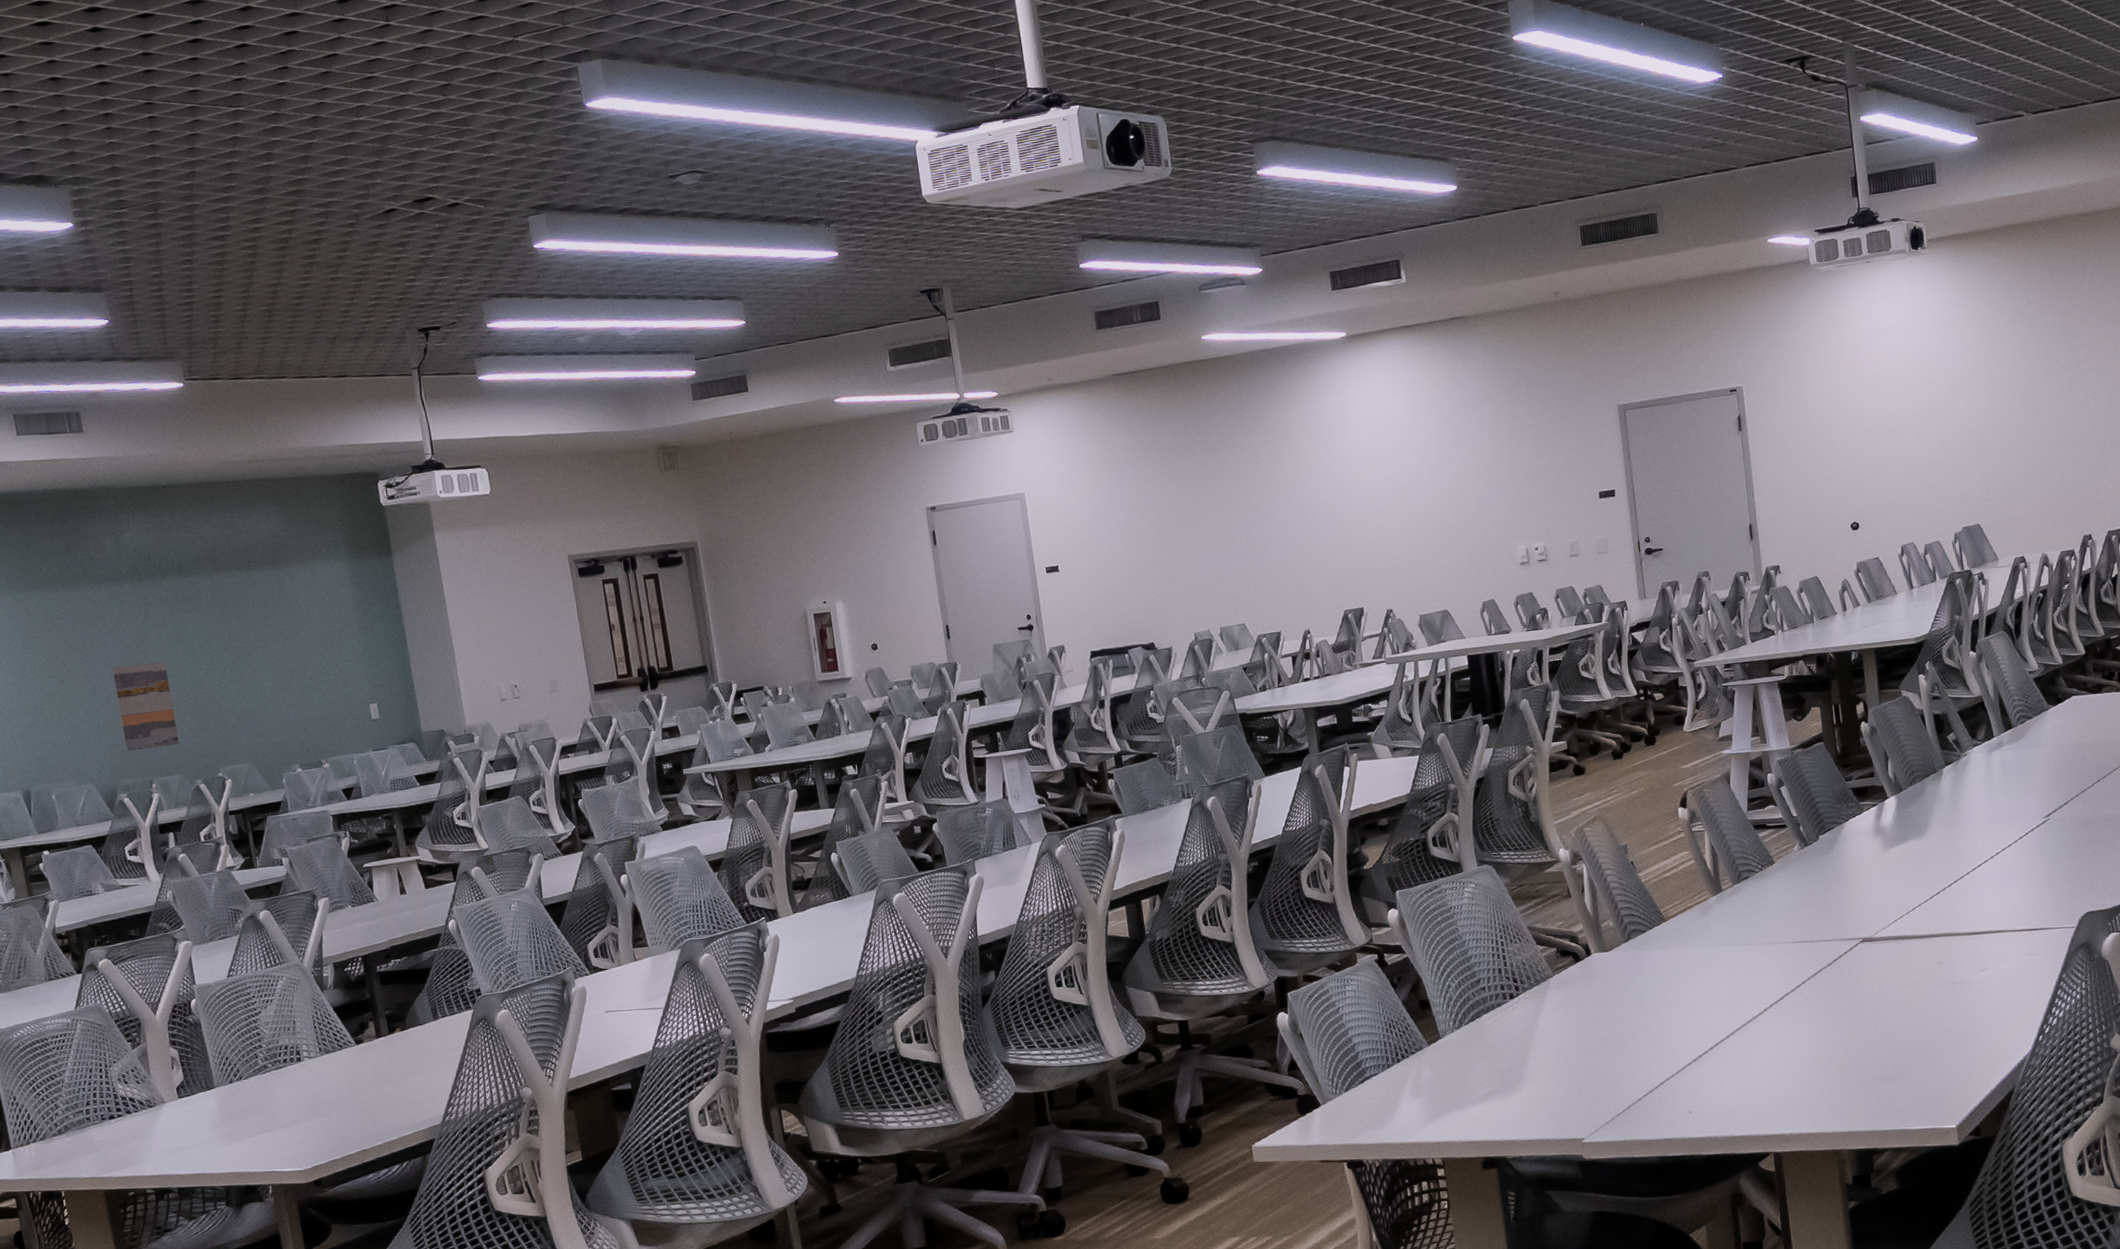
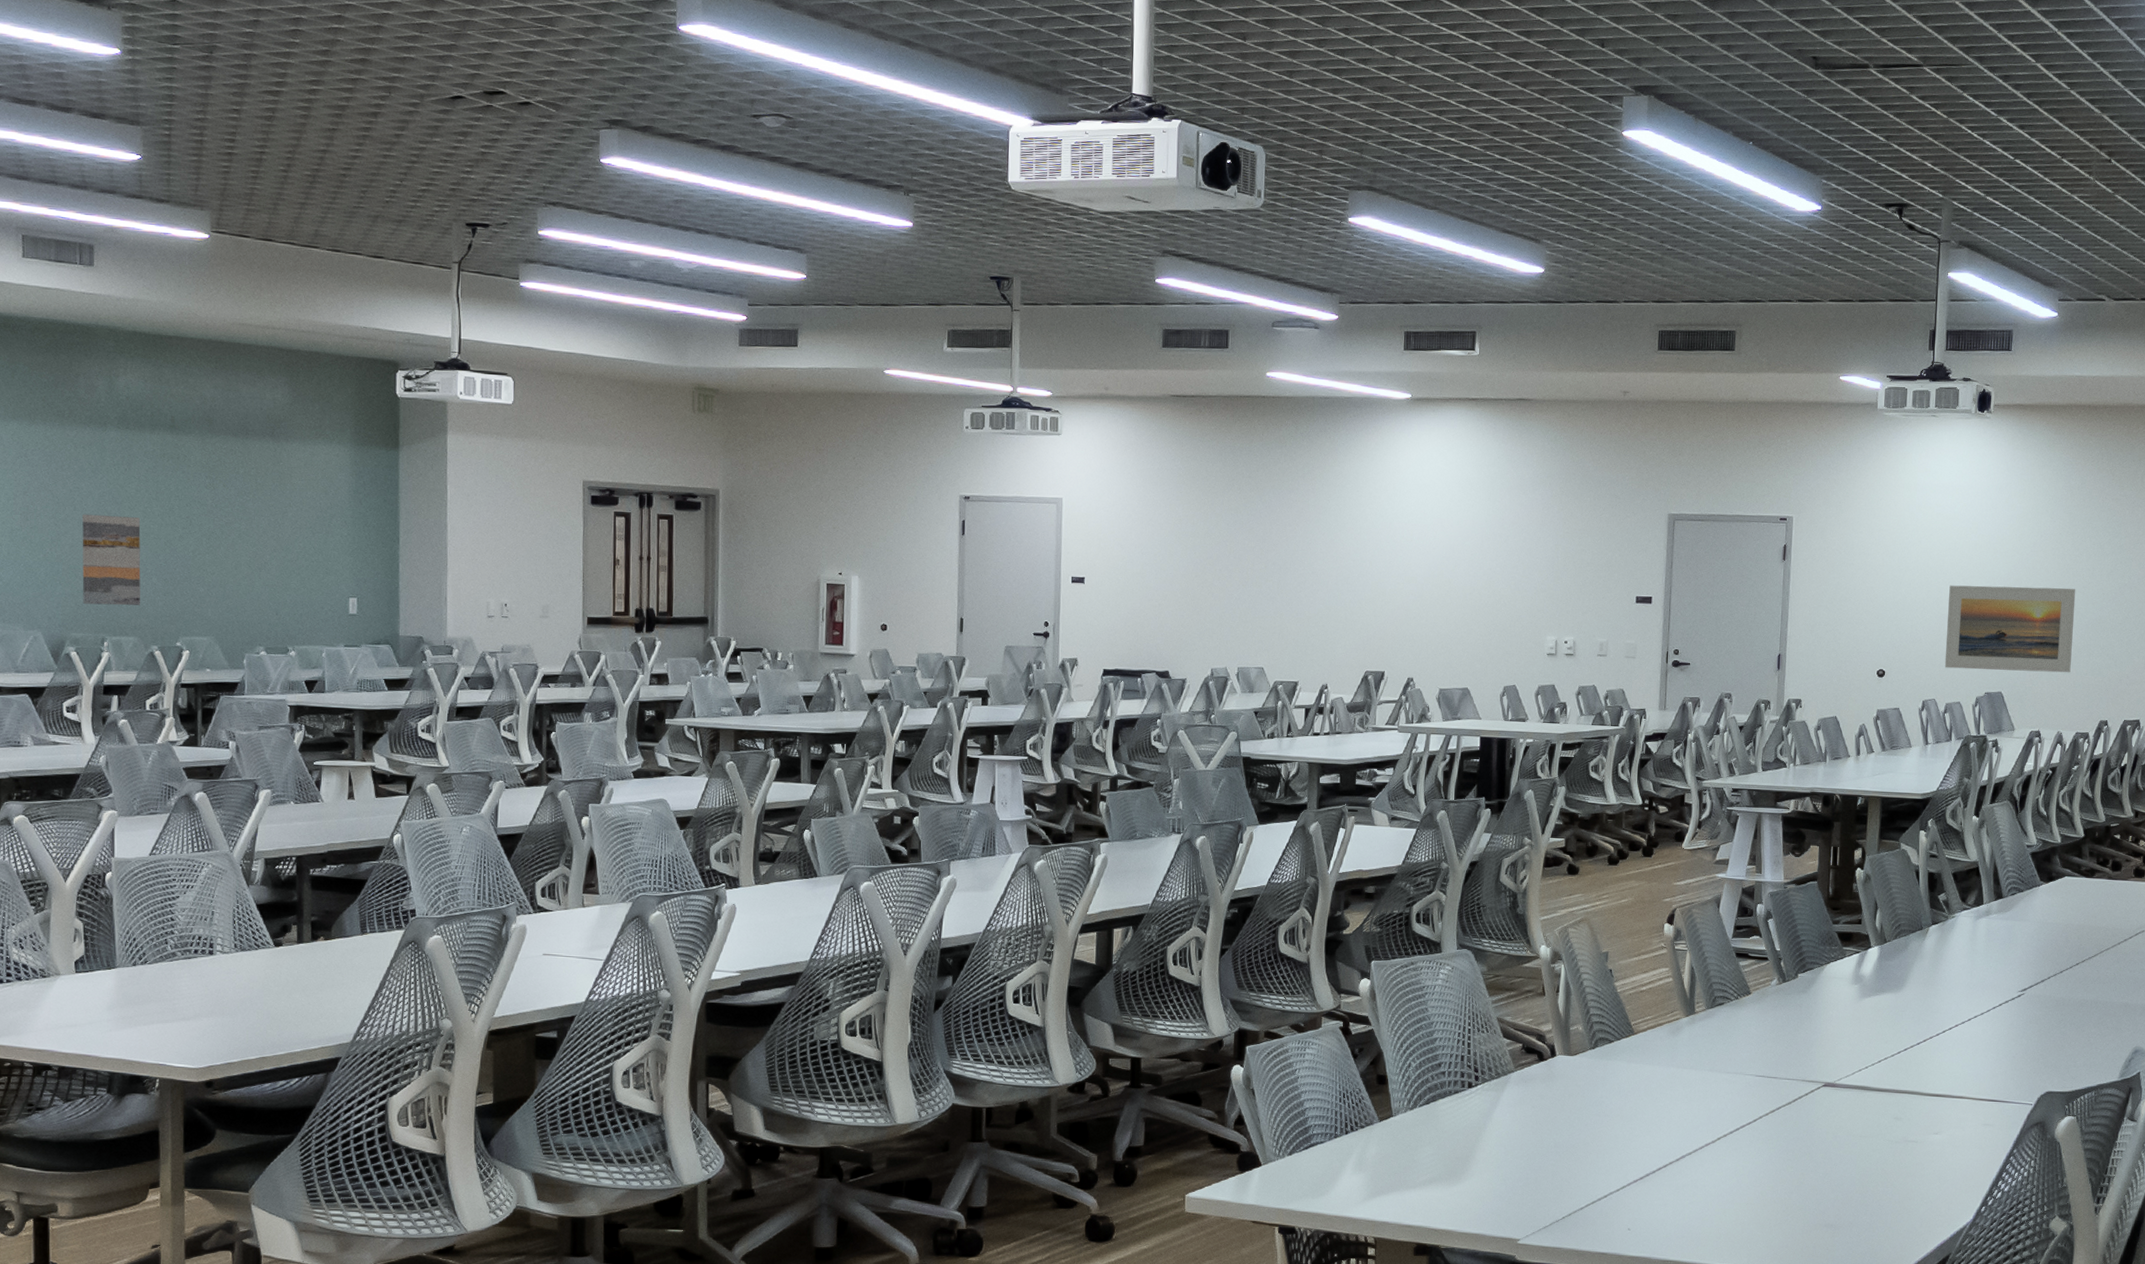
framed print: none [1910,408,2046,510] -> present [1944,585,2076,673]

